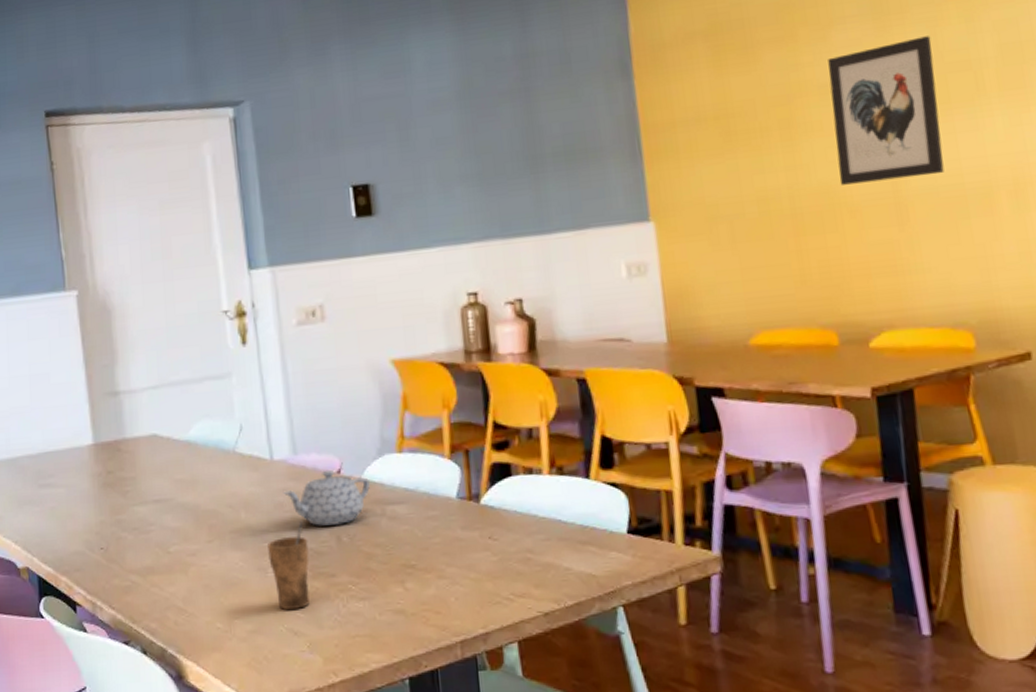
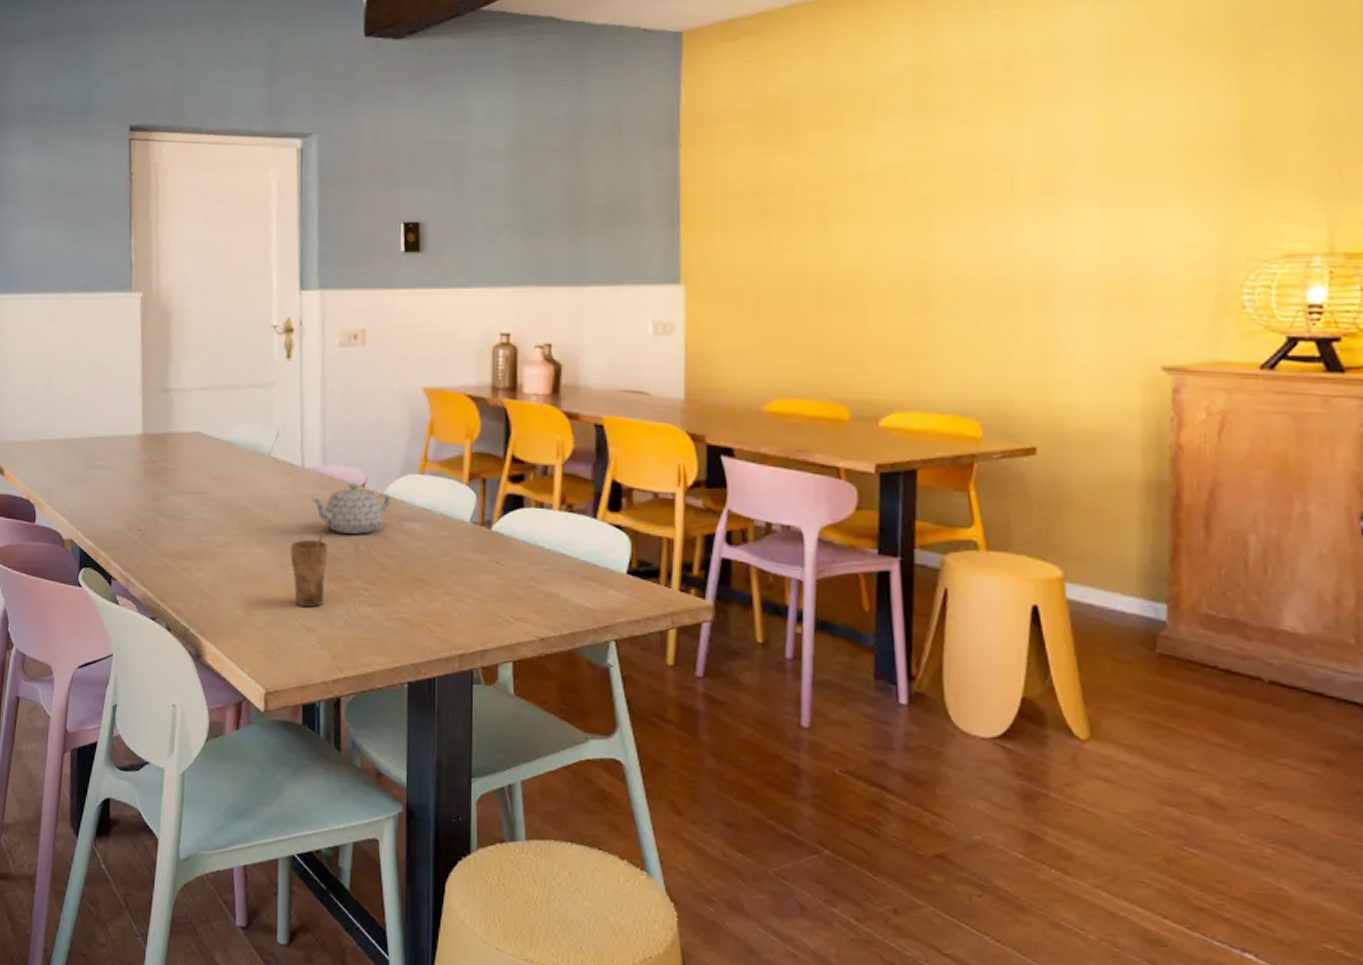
wall art: present [828,36,944,185] -> none [867,135,972,269]

